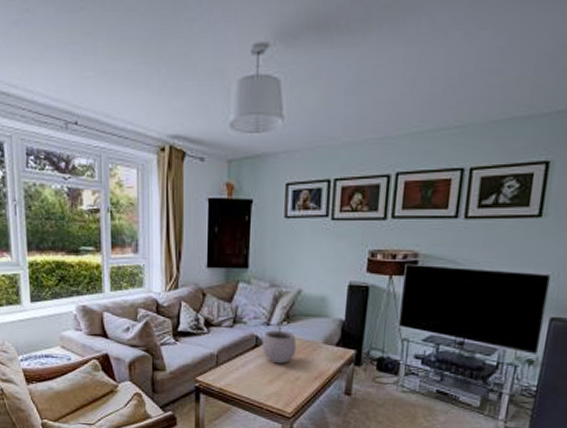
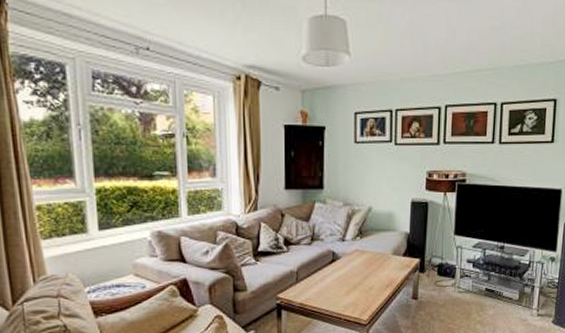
plant pot: present [261,323,297,364] -> none [338,238,369,276]

